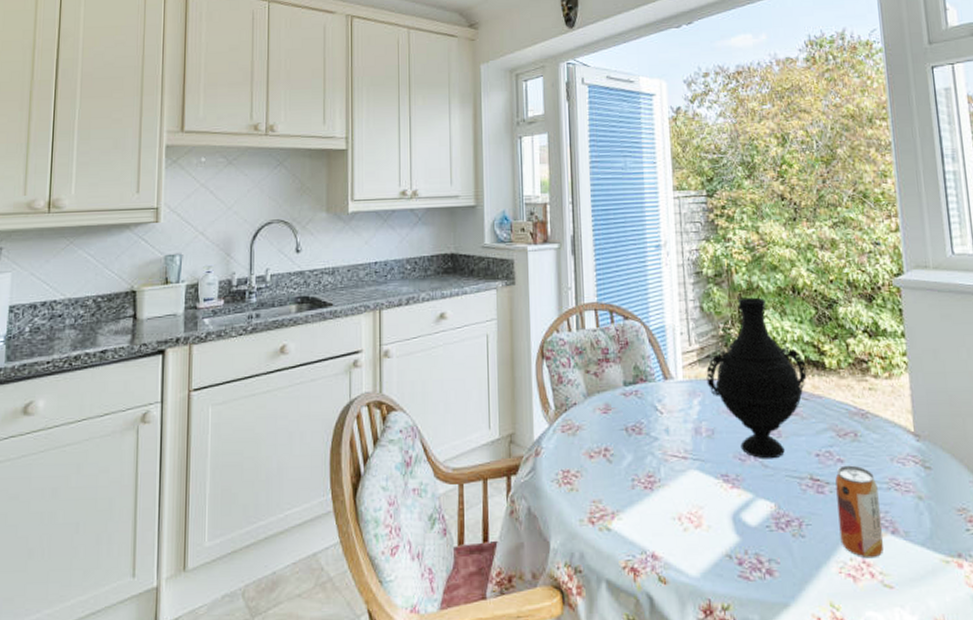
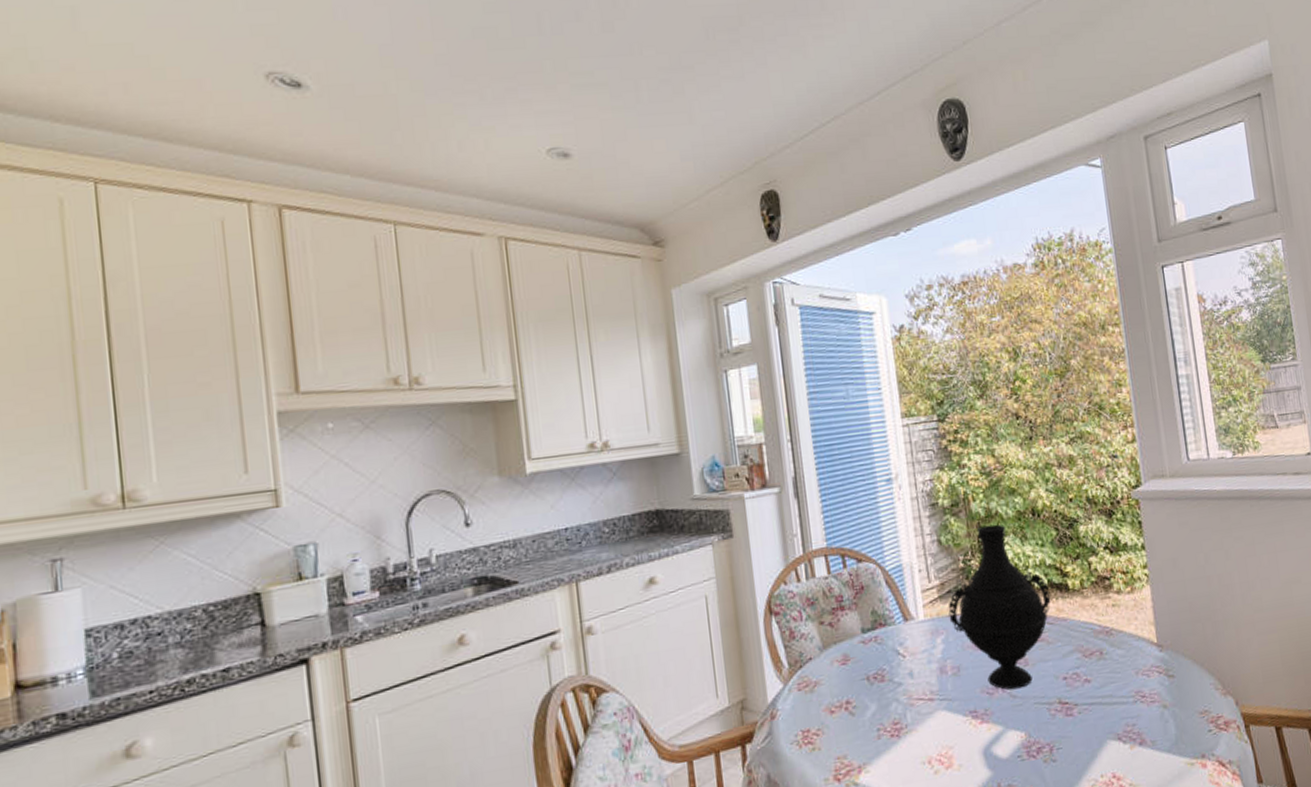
beverage can: present [835,465,883,559] -> none [1083,683,1132,773]

